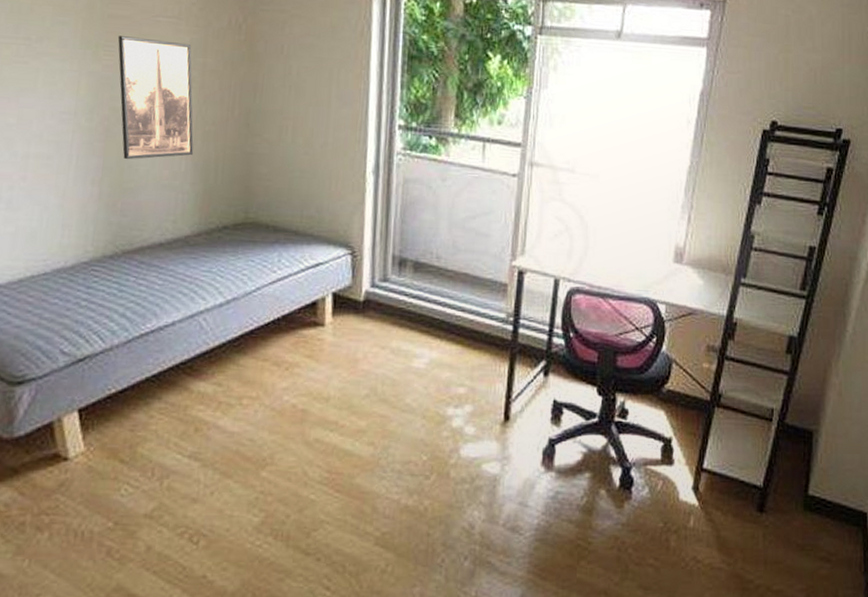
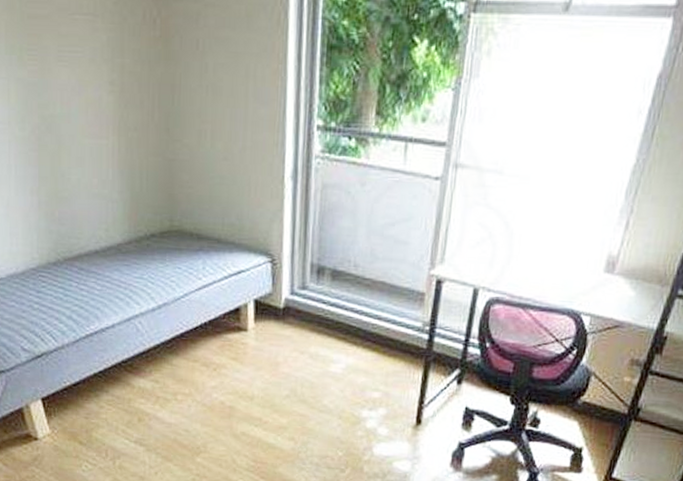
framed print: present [117,36,194,160] -> none [39,38,119,169]

